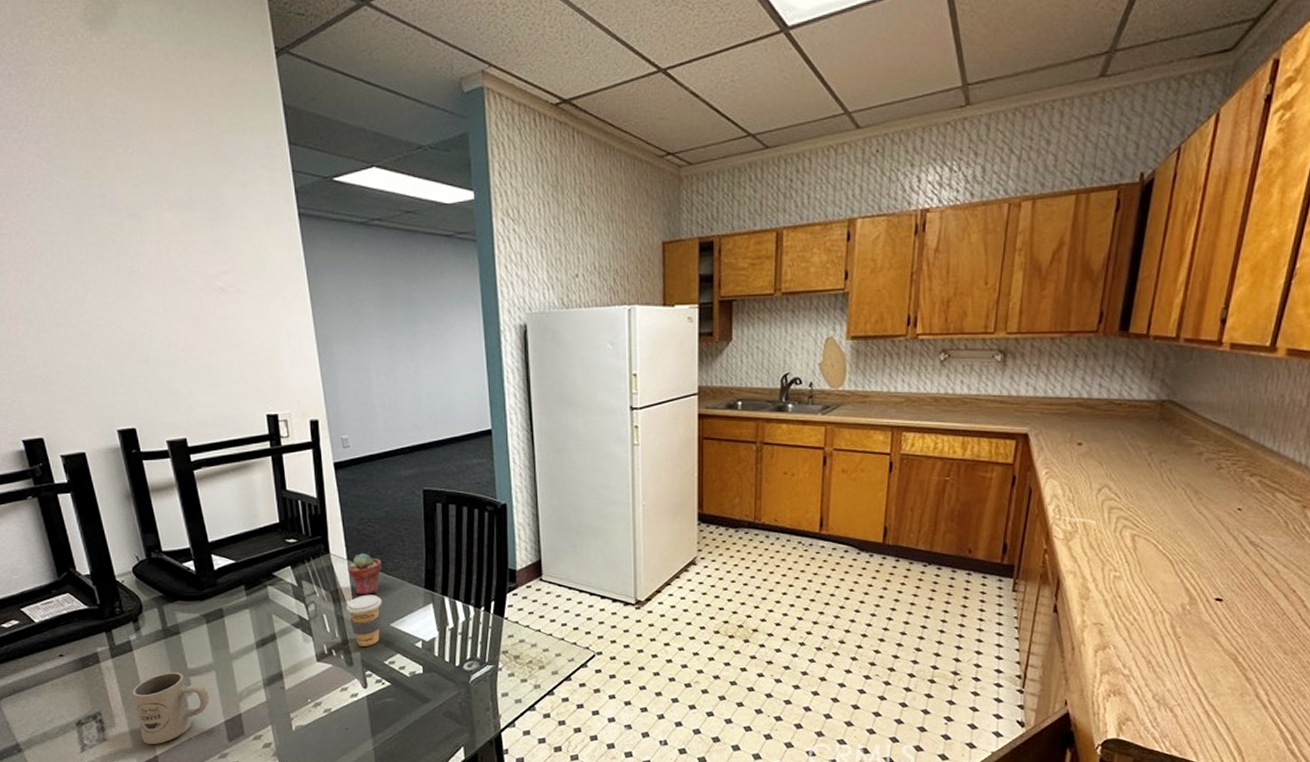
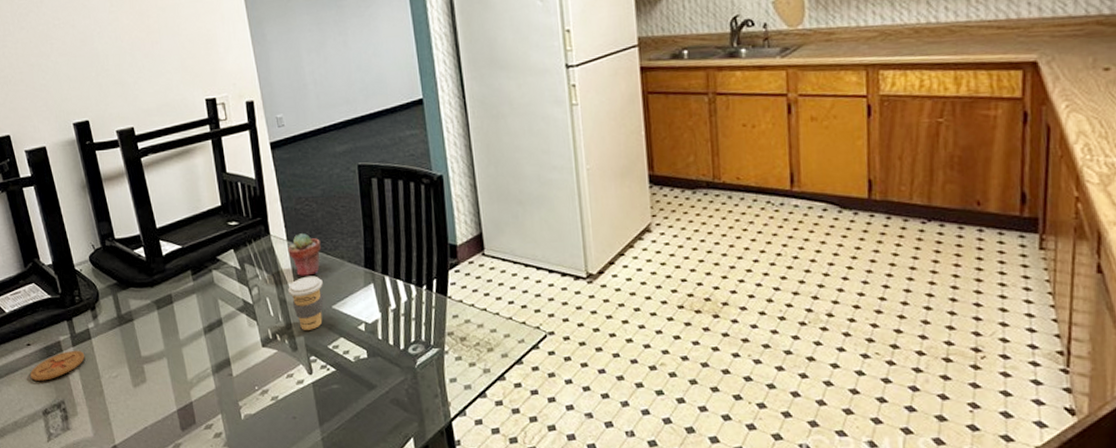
coaster: none [62,662,125,692] -> present [30,350,85,381]
mug: present [132,672,209,744] -> none [92,359,162,433]

